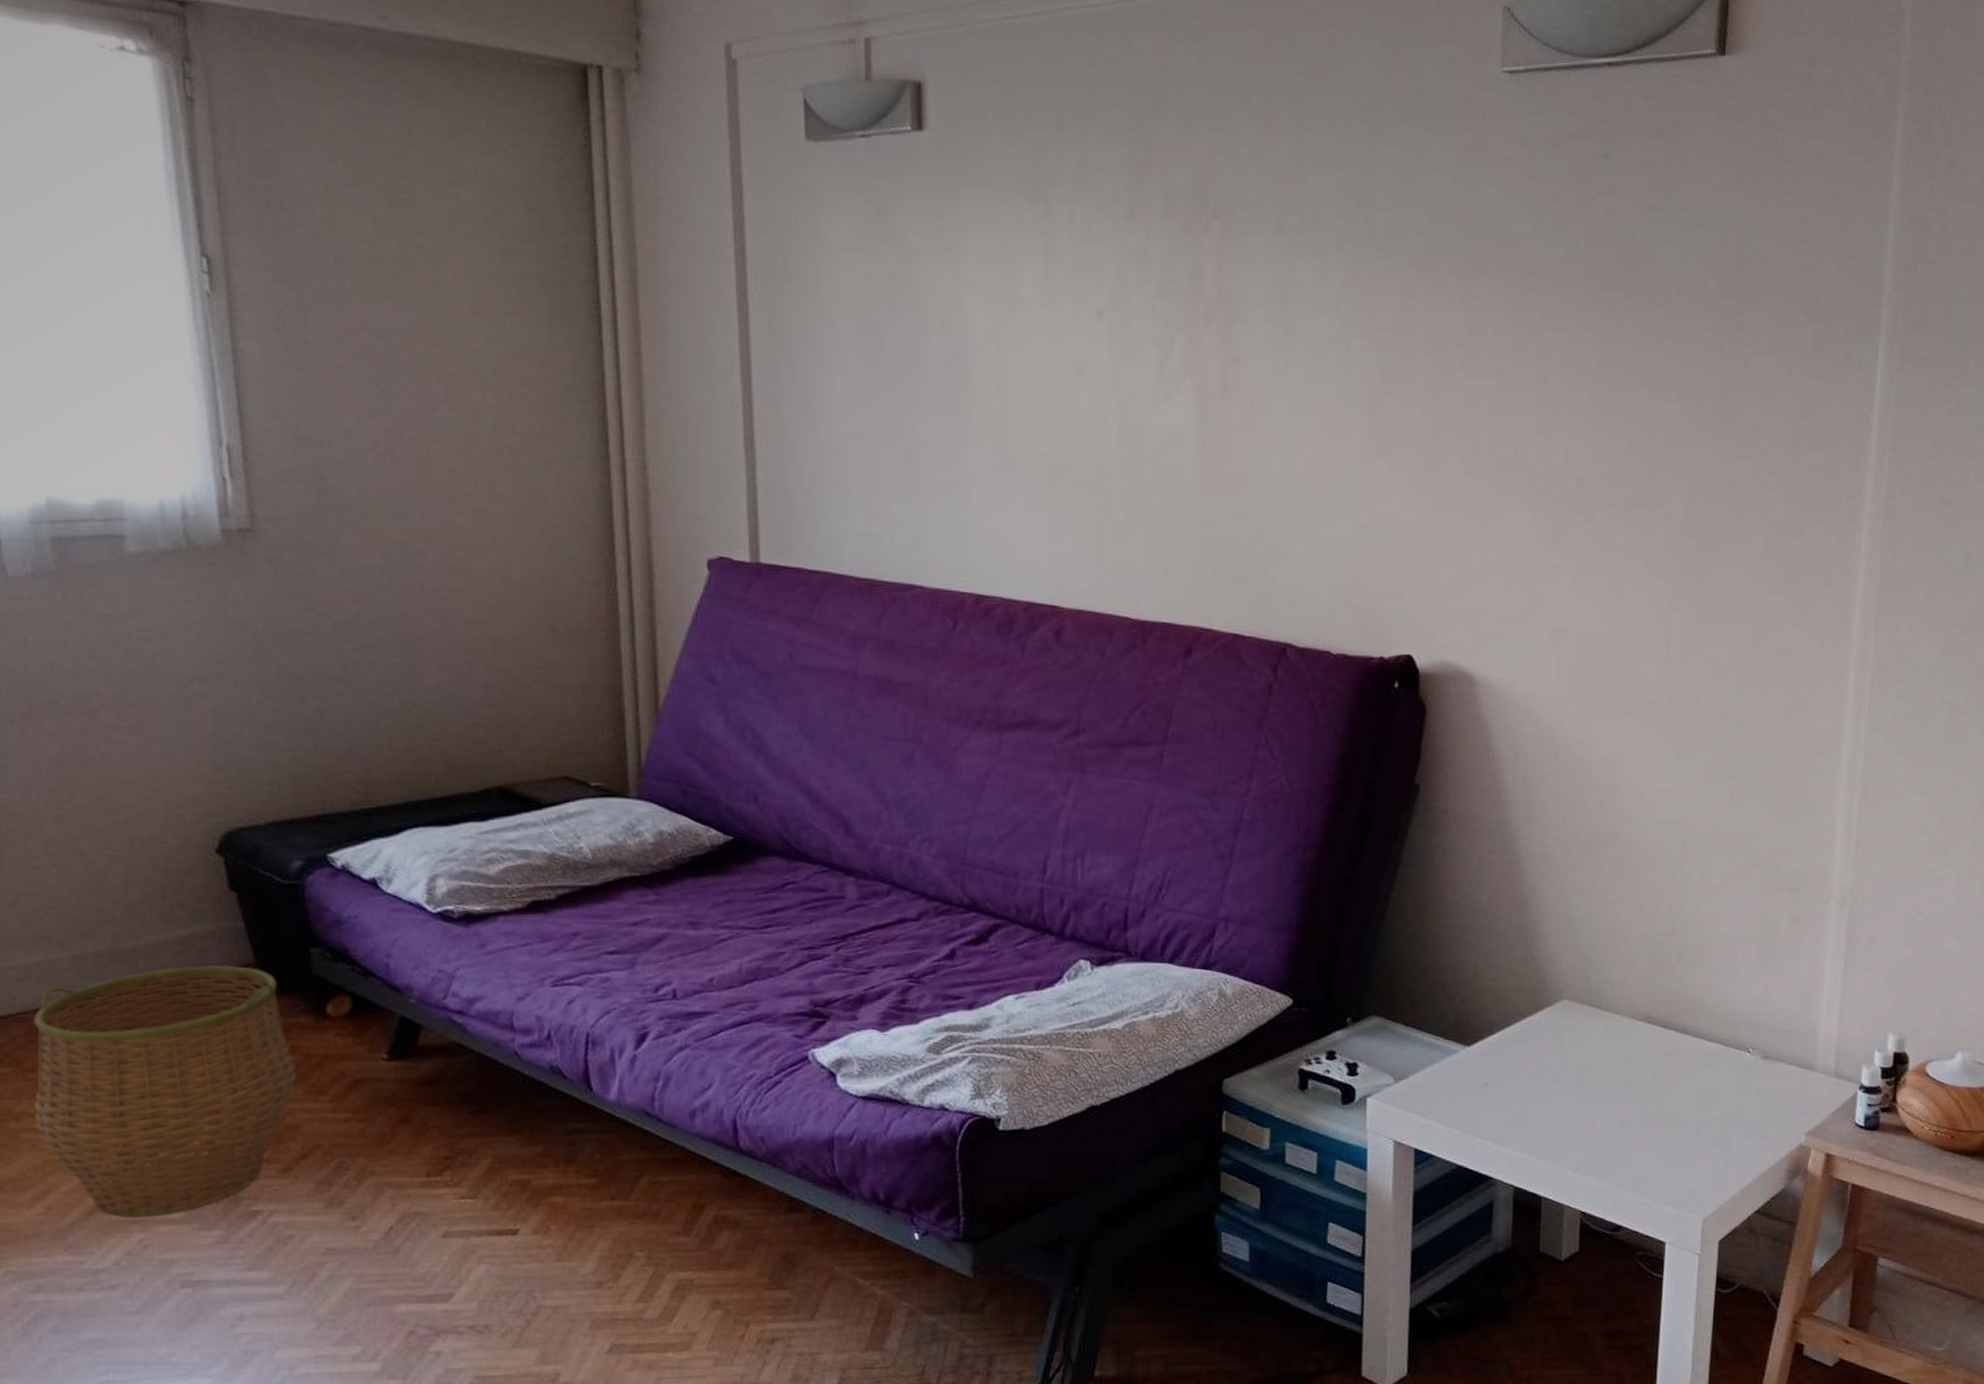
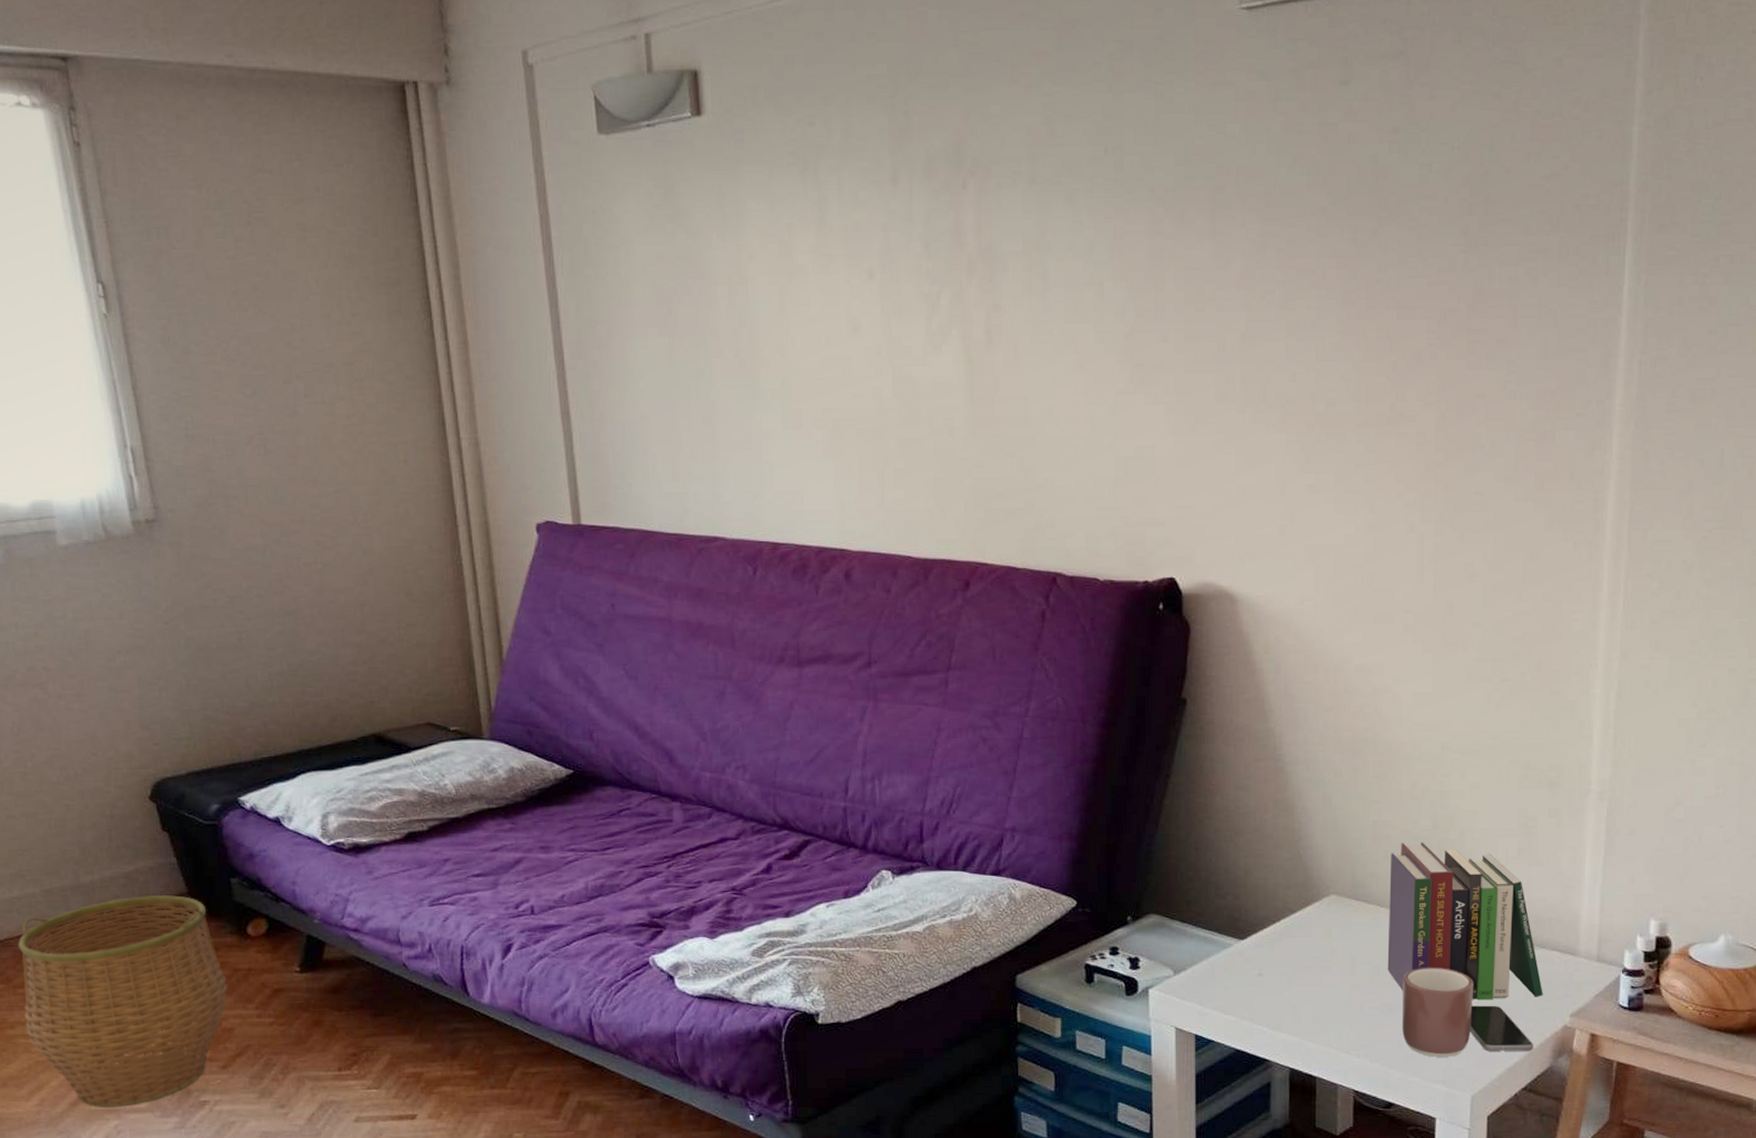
books: none [1620,945,1779,1116] -> present [1387,842,1543,1001]
mug: none [1633,1079,1708,1176] -> present [1402,967,1473,1057]
mobile phone: none [1703,1122,1768,1171] -> present [1470,1005,1534,1051]

